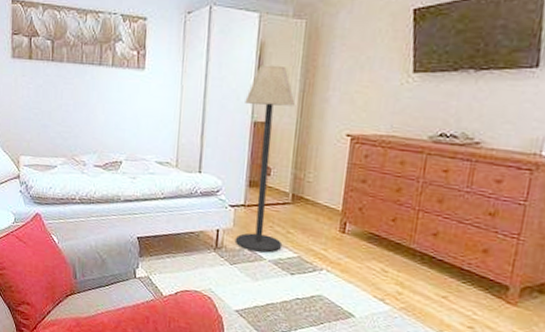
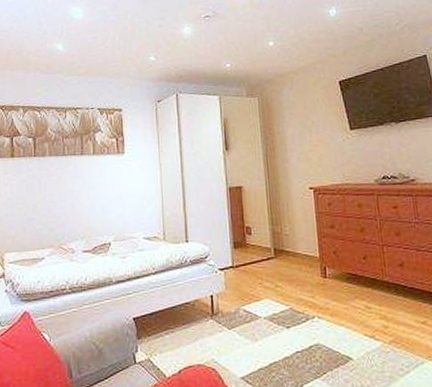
floor lamp: present [234,65,295,253] -> none [218,136,274,311]

